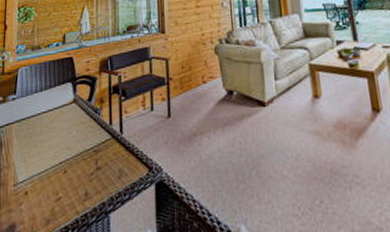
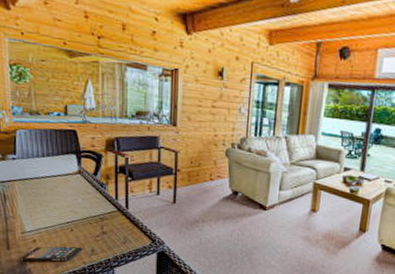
smartphone: none [8,192,77,223] -> present [19,246,83,261]

